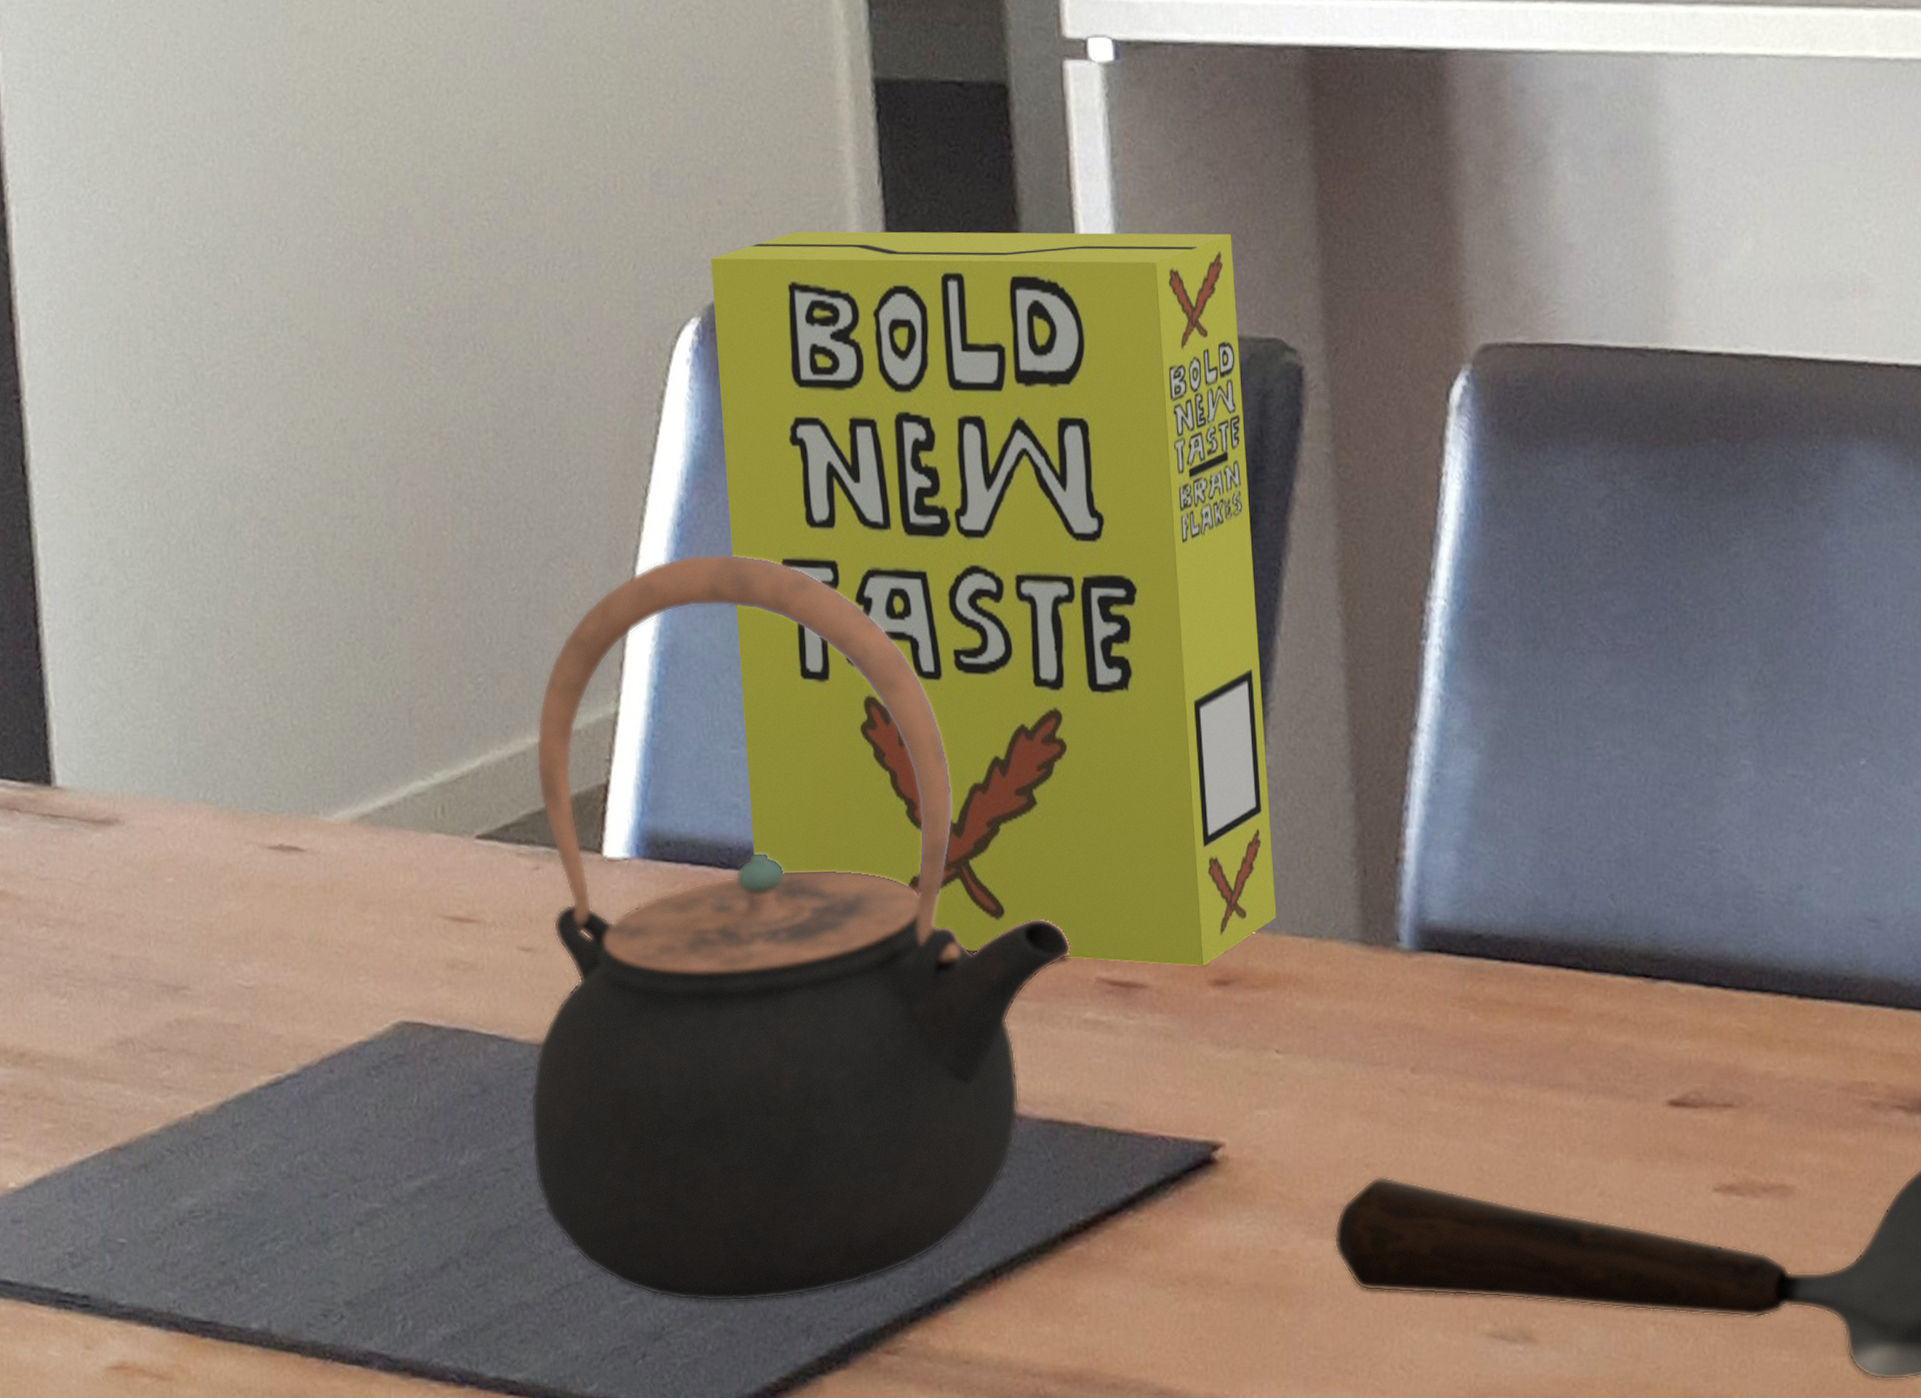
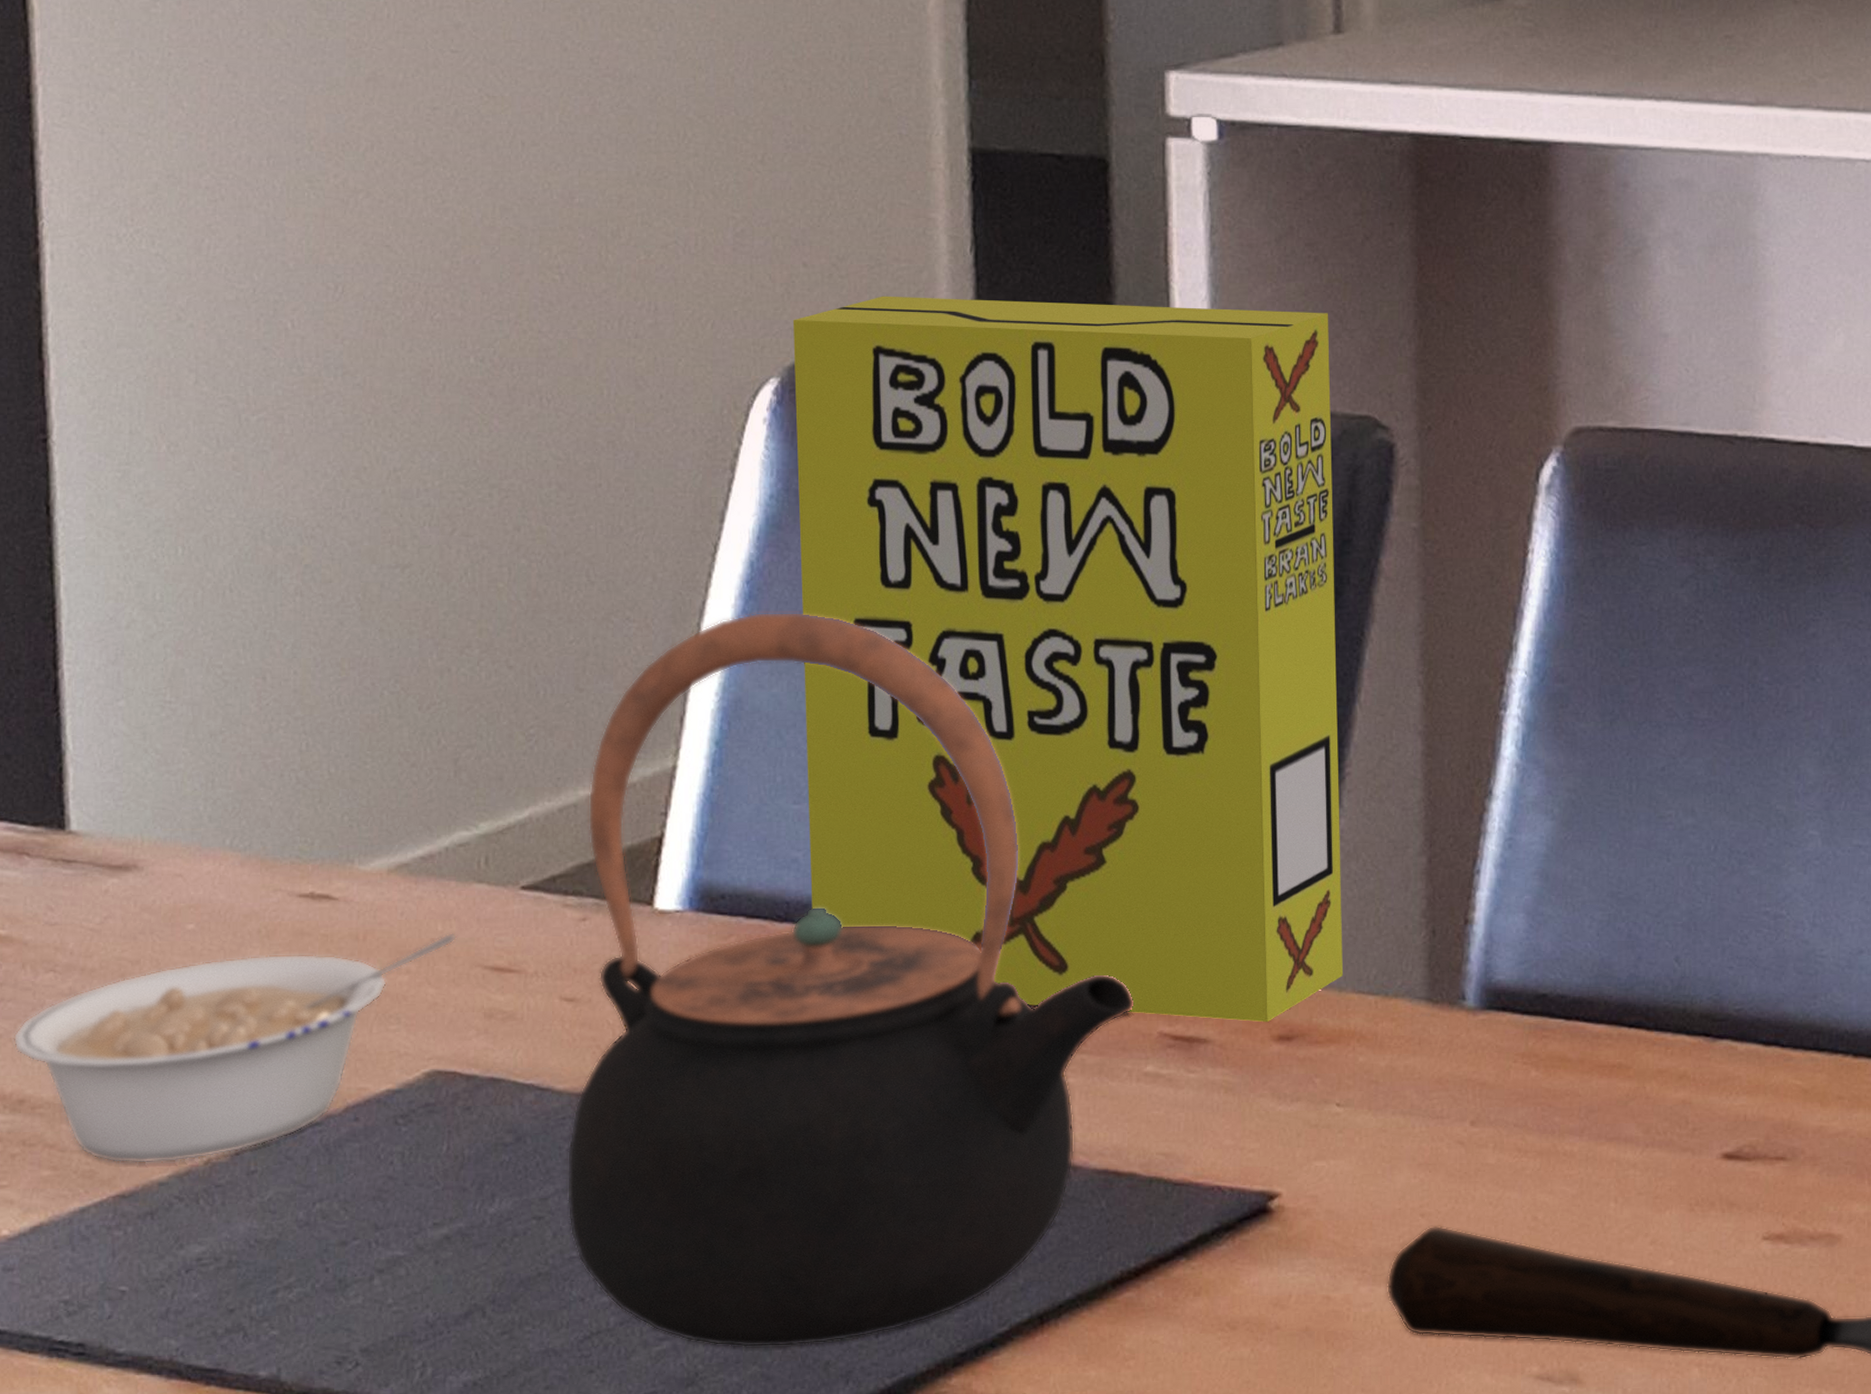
legume: none [12,883,418,1117] -> present [13,933,457,1164]

